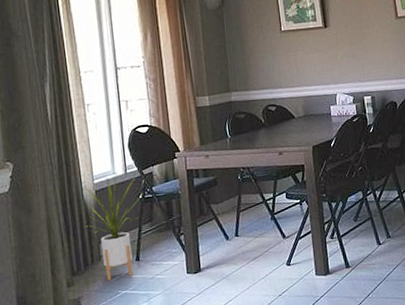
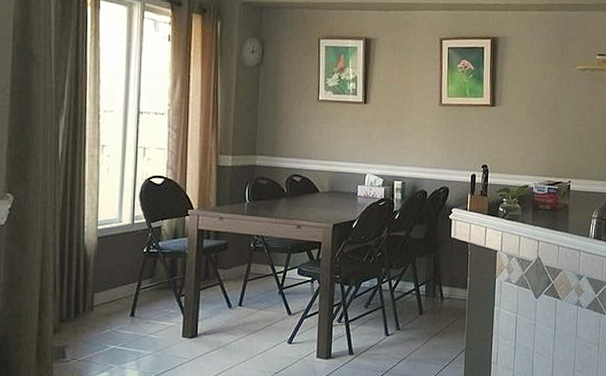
house plant: present [83,171,143,281] -> none [79,220,148,332]

